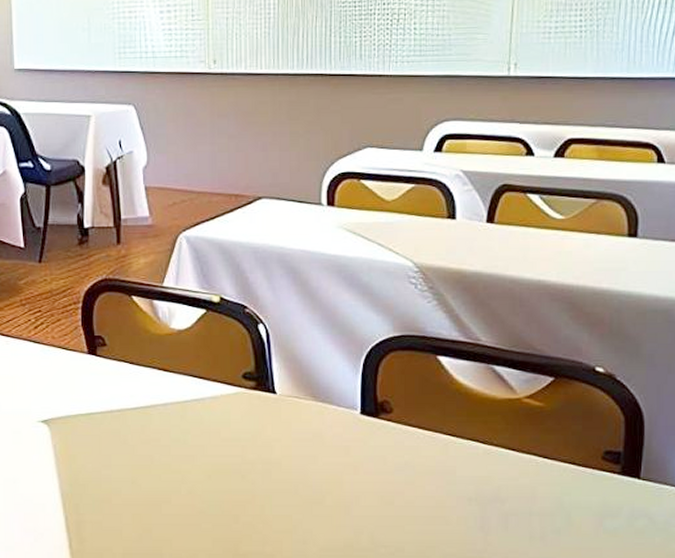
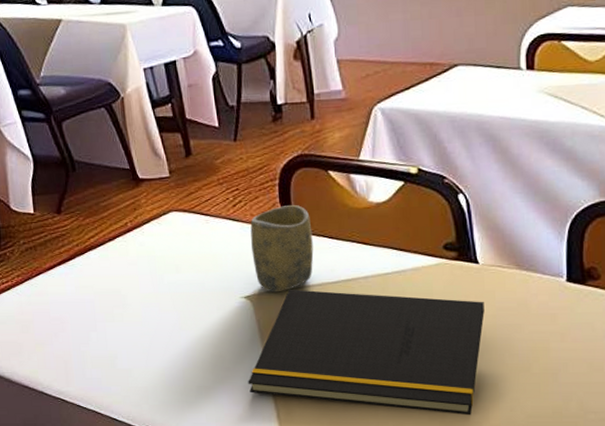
notepad: none [41,415,280,548] -> present [248,289,485,416]
cup: none [51,329,114,417] -> present [250,205,314,293]

